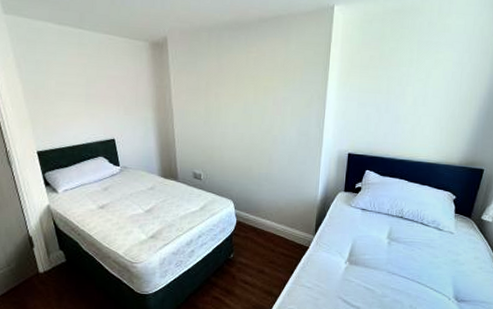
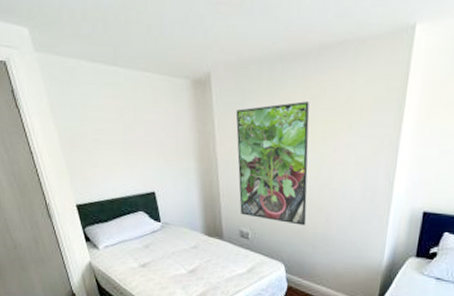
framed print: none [189,62,252,167] -> present [235,101,310,226]

